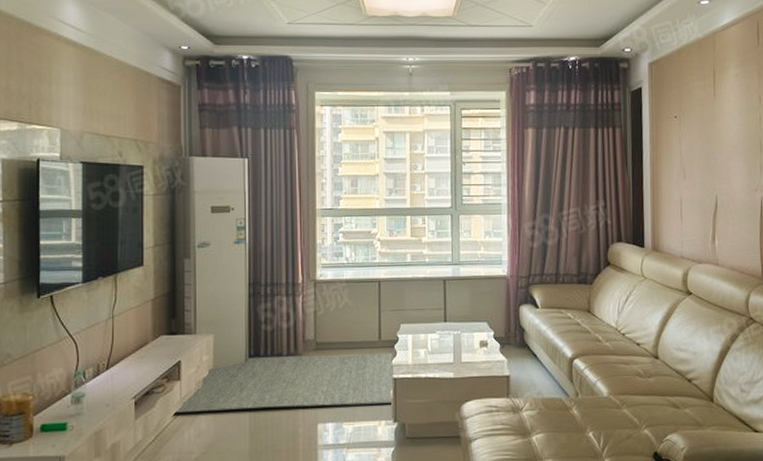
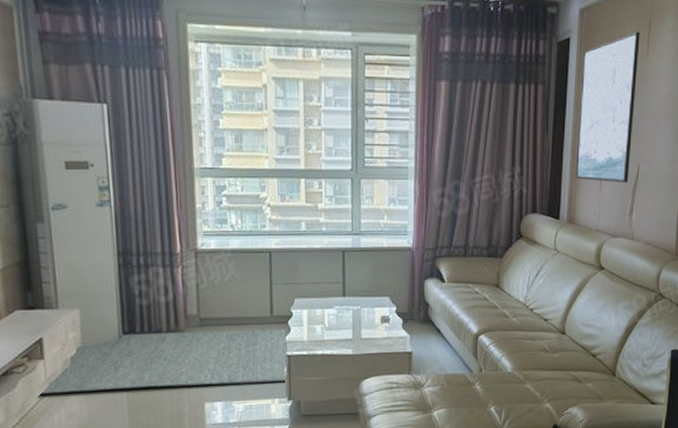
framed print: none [655,79,708,213] -> present [576,31,640,184]

